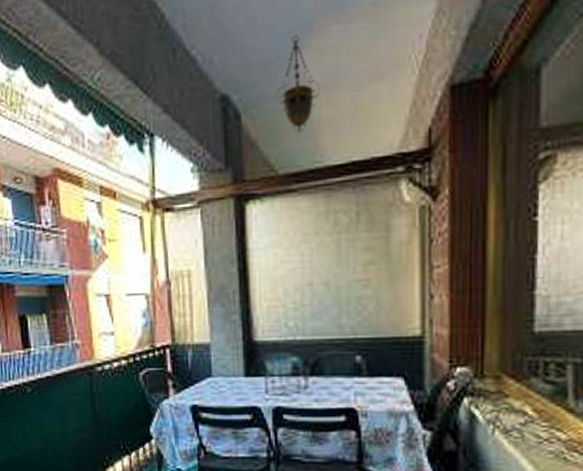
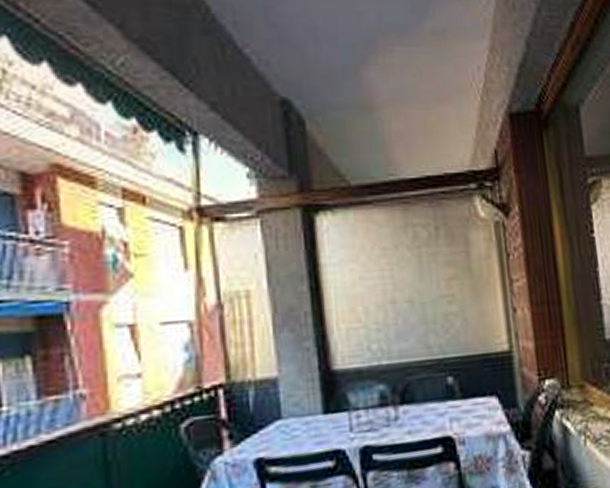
hanging lantern: present [276,35,320,134] -> none [343,50,389,146]

